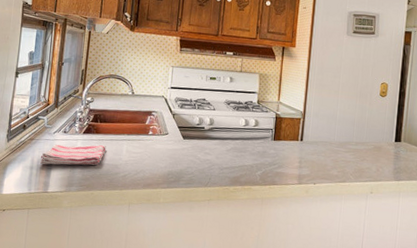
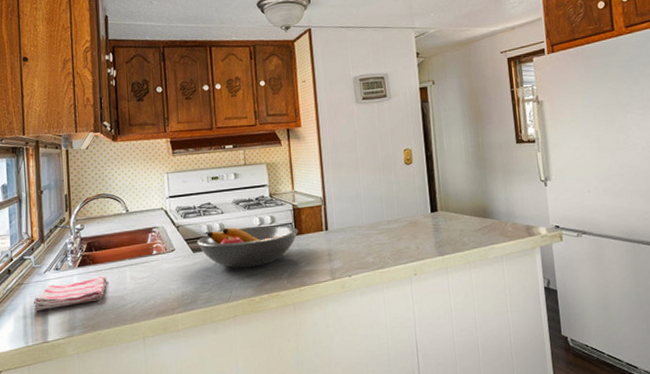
fruit bowl: none [187,122,277,161] -> present [196,225,299,268]

